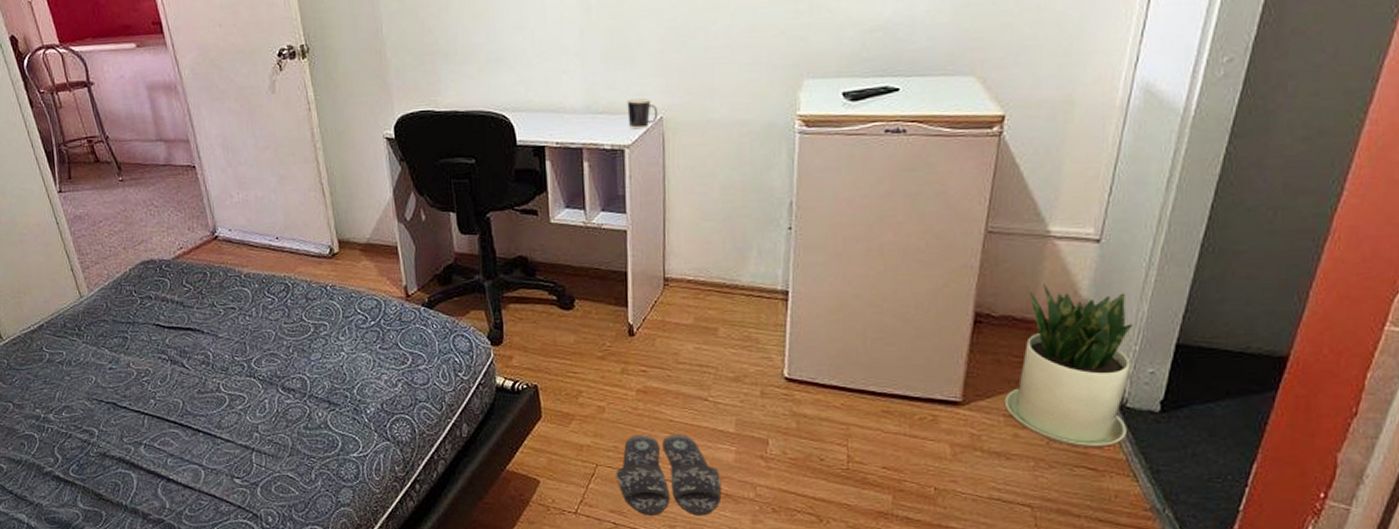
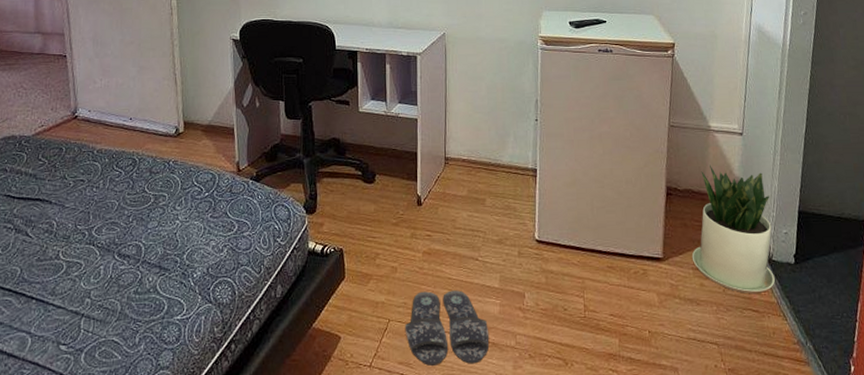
mug: present [627,98,658,130] -> none [419,19,442,41]

